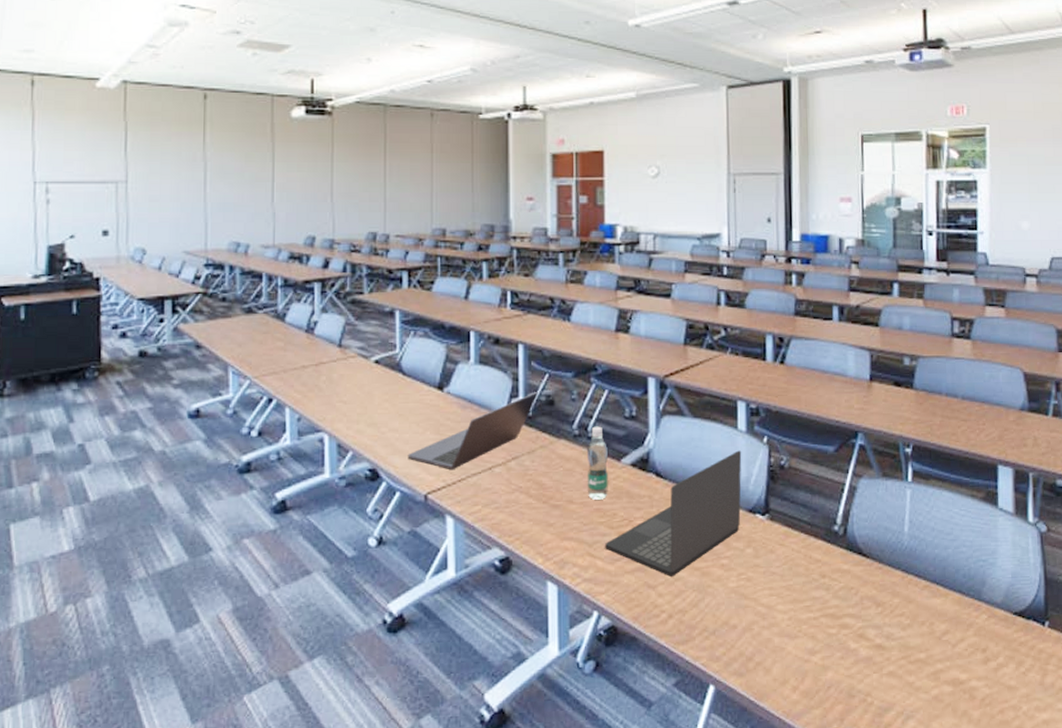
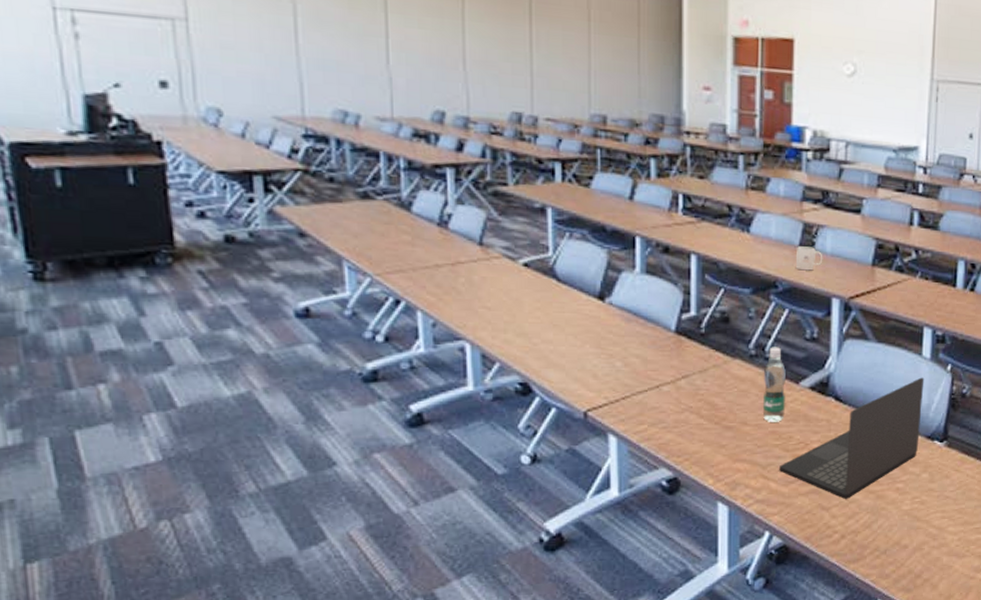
laptop: present [407,392,538,469] -> none [564,308,712,386]
mug: none [612,331,638,353] -> present [795,246,823,271]

